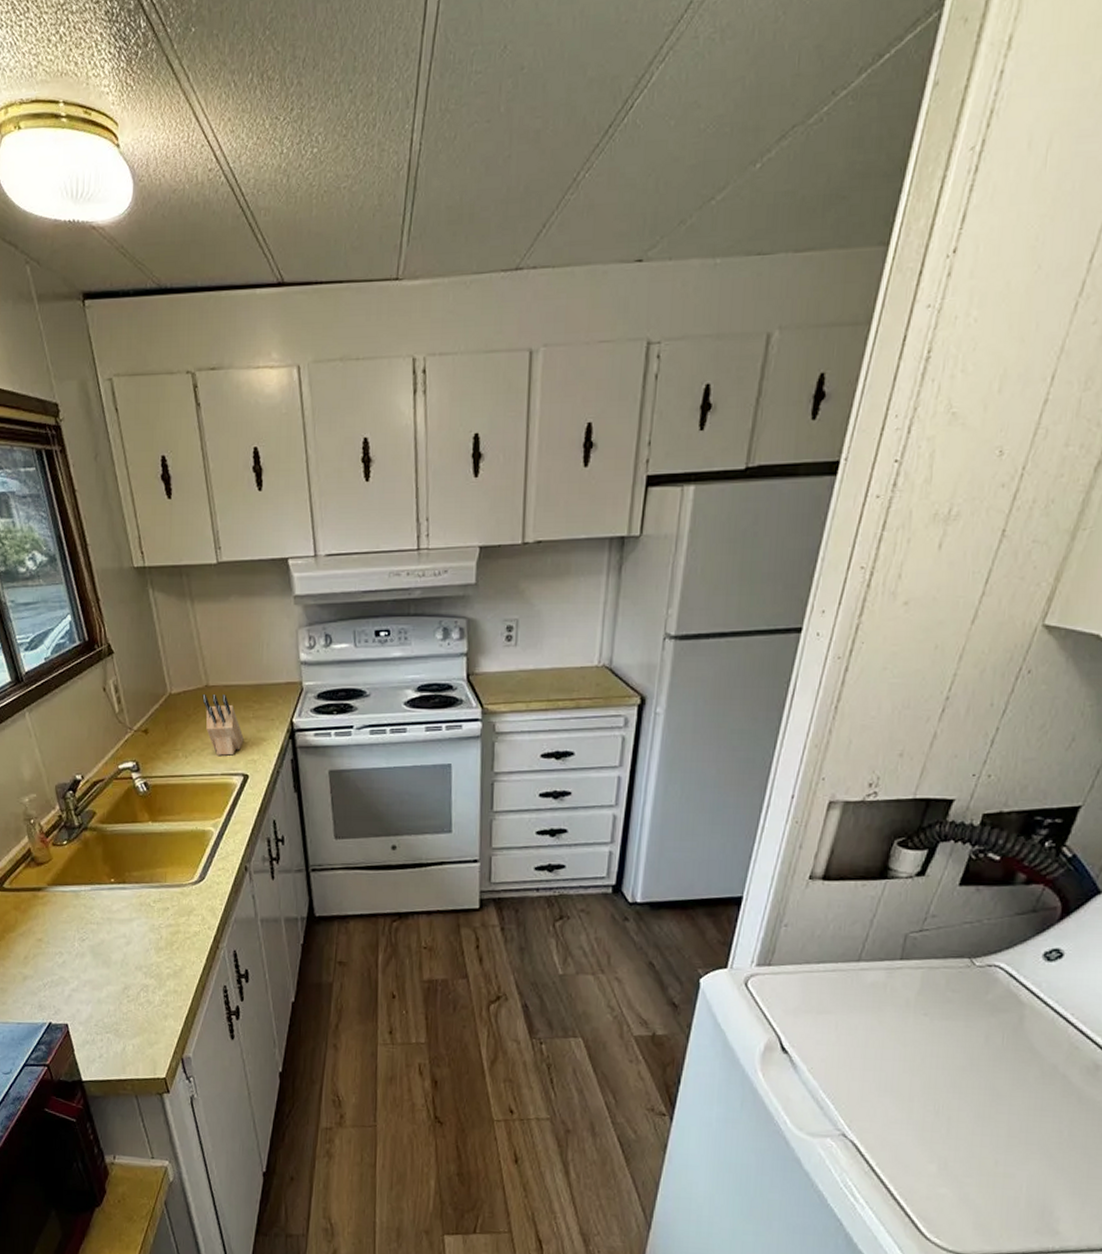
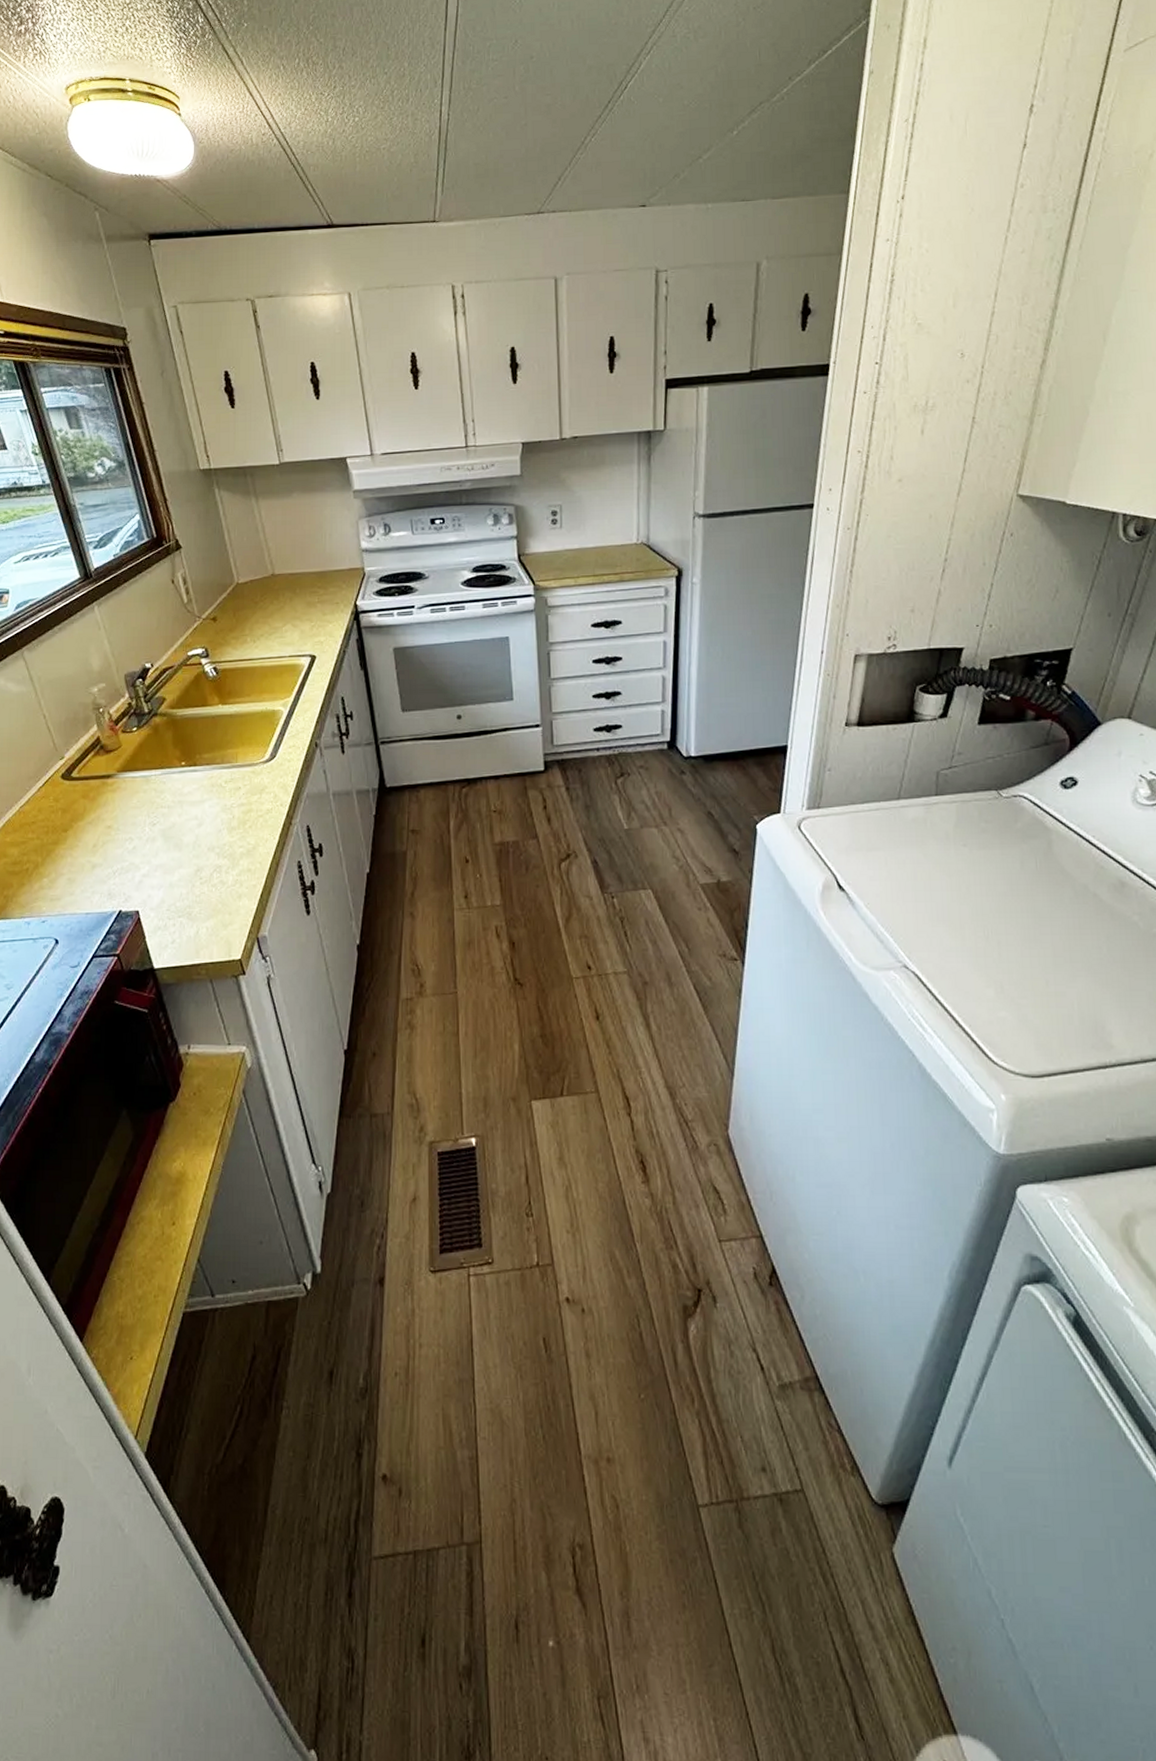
knife block: present [202,694,244,756] -> none [269,582,310,639]

